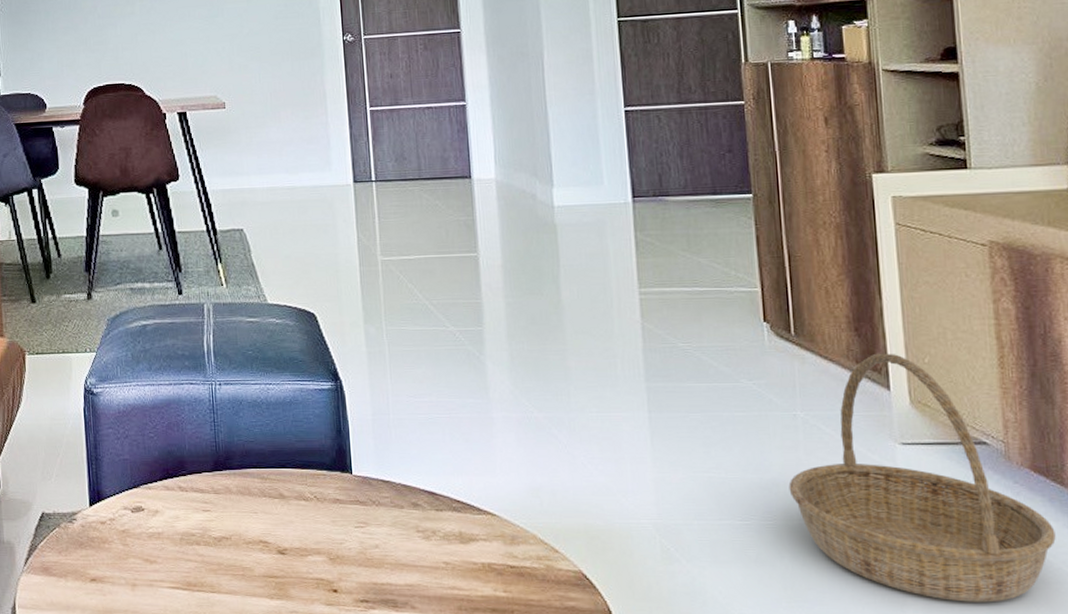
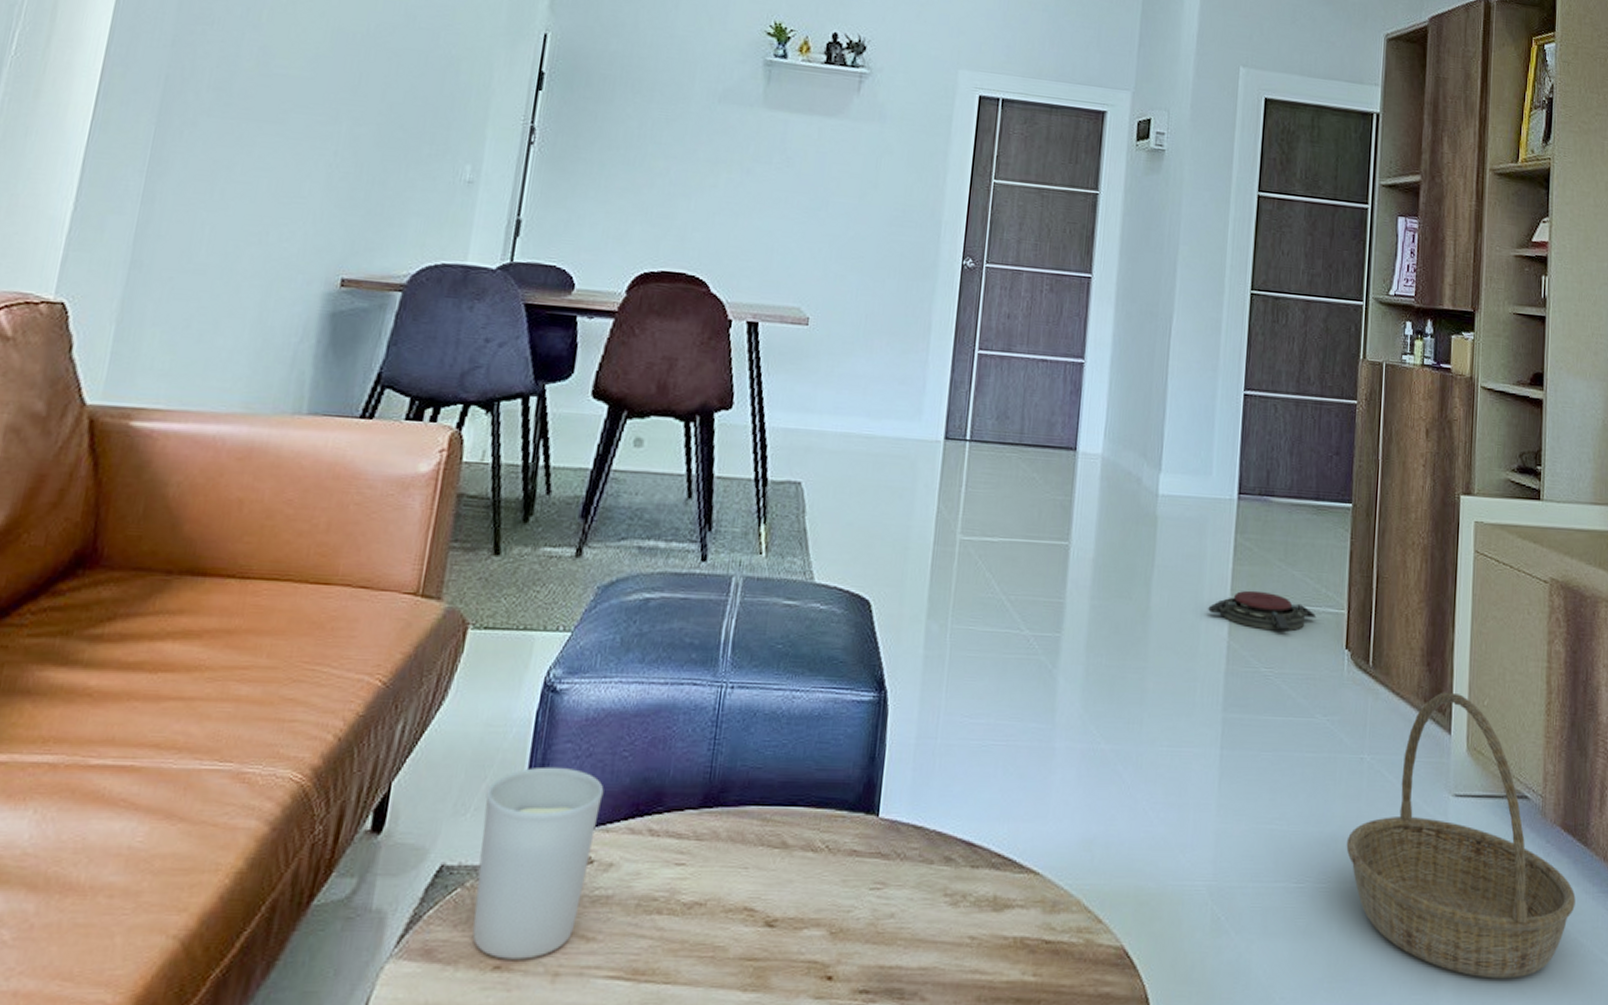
candle holder: none [61,445,142,575] -> present [472,766,604,959]
robot vacuum: none [616,278,729,311] -> present [1207,590,1317,631]

